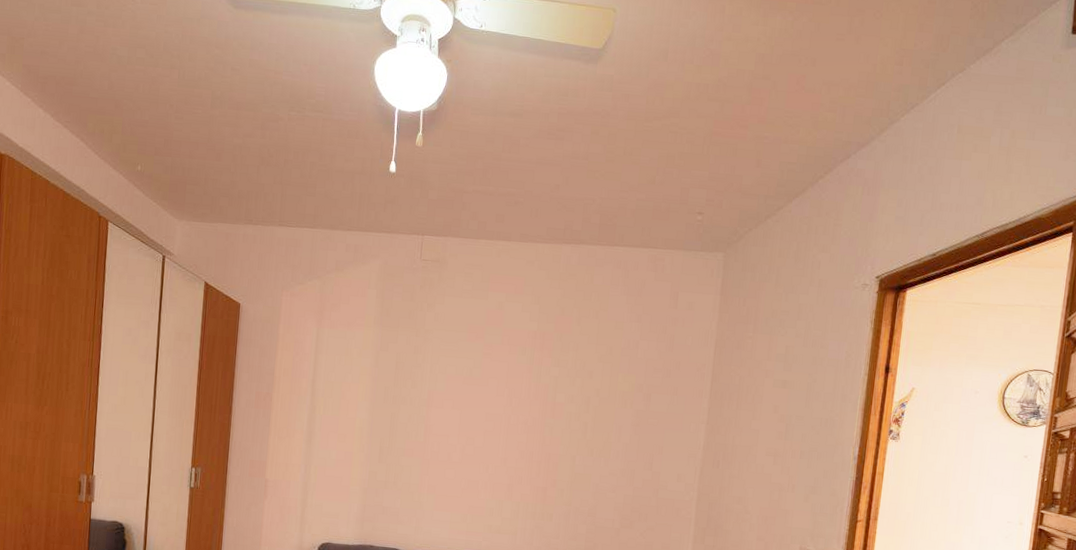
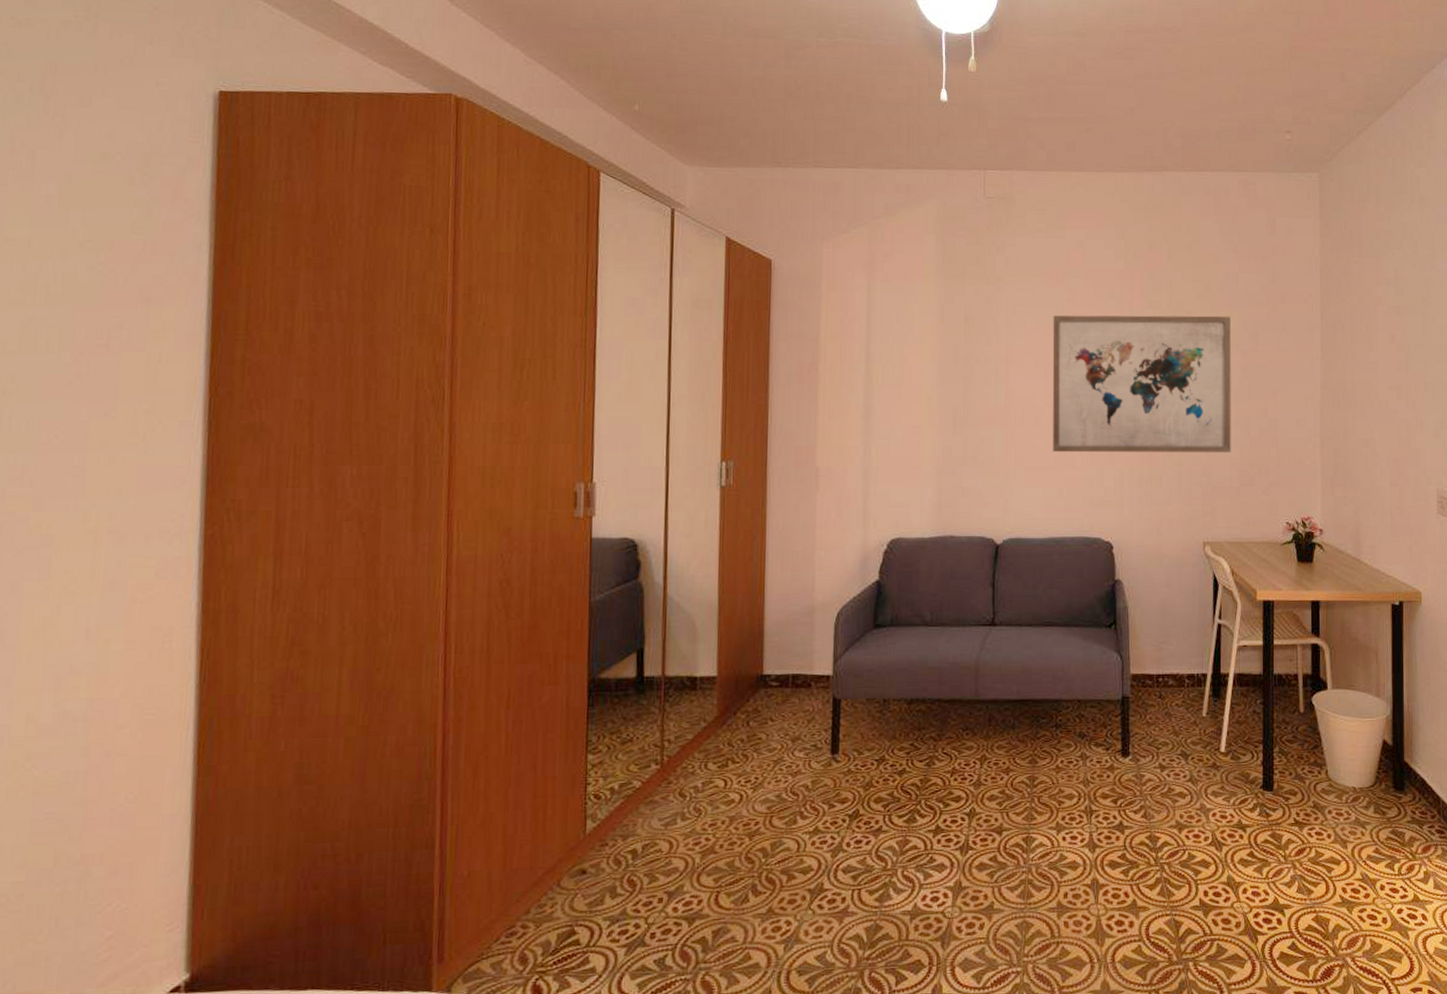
wall art: none [461,367,628,498] -> present [1052,315,1231,452]

